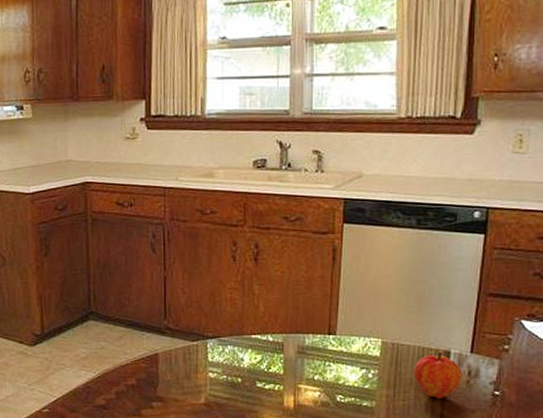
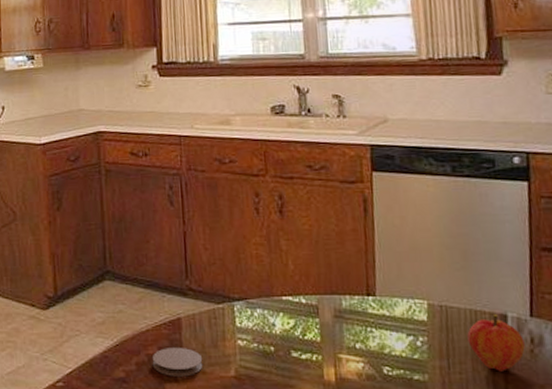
coaster: none [130,379,177,404] -> present [152,348,203,377]

